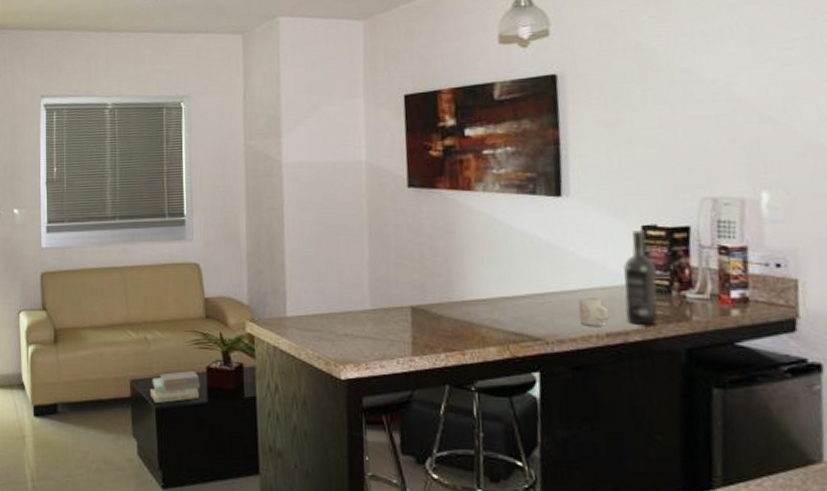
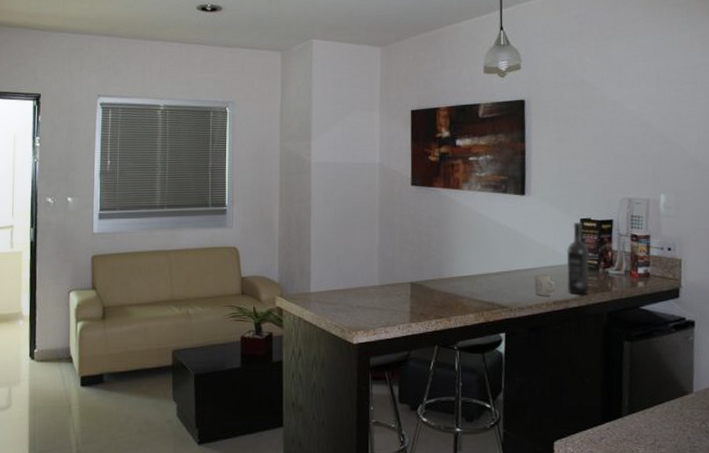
books: present [149,371,200,403] -> none [189,341,234,369]

